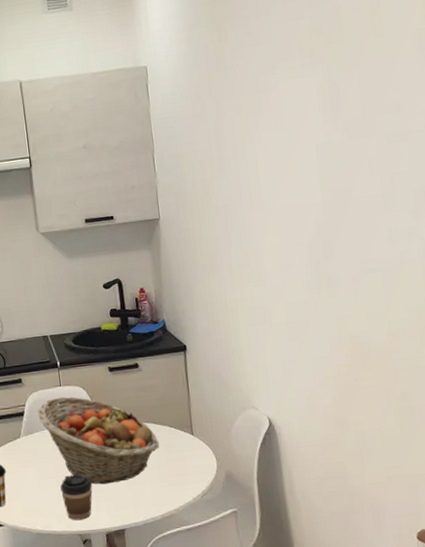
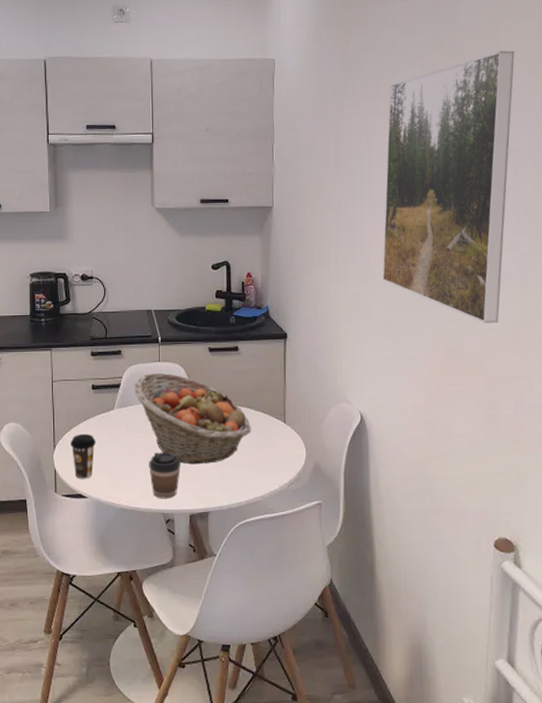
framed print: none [269,27,404,315] -> present [382,50,515,324]

